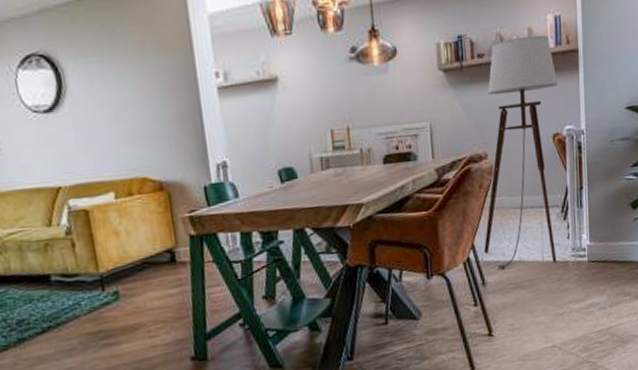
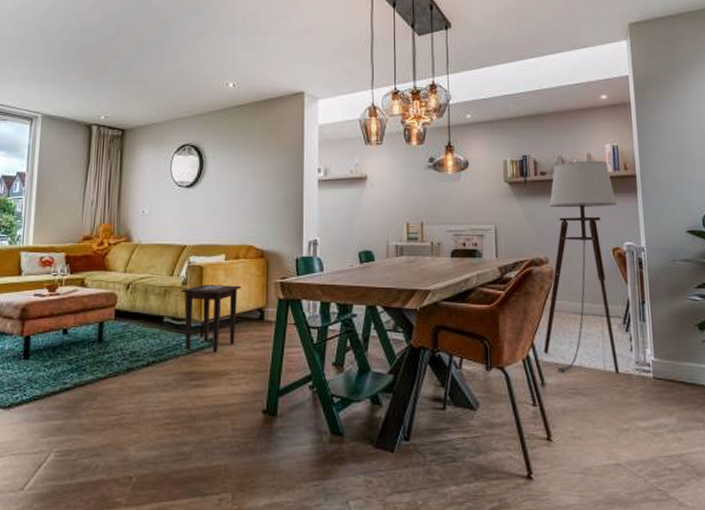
side table: none [65,226,145,308] -> present [181,285,242,353]

